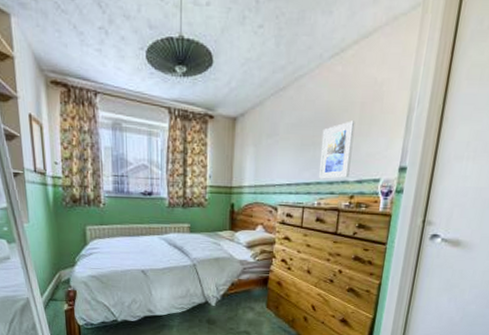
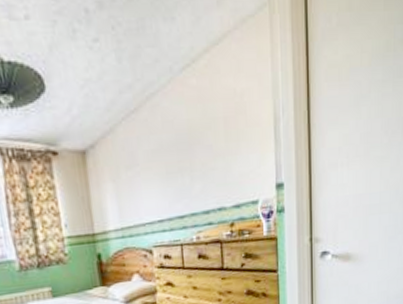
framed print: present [319,120,355,179] -> none [187,139,225,210]

